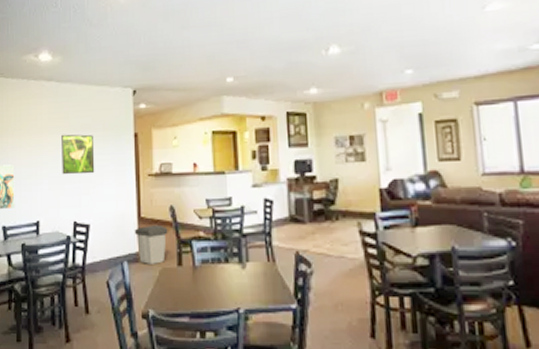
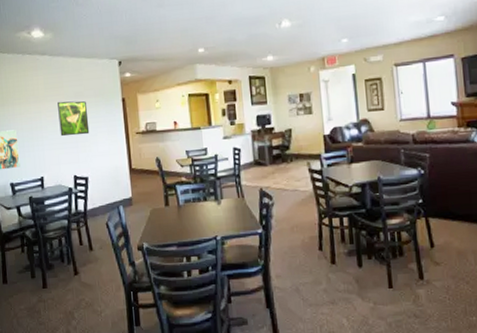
trash can: present [134,224,168,264] -> none [126,173,156,207]

